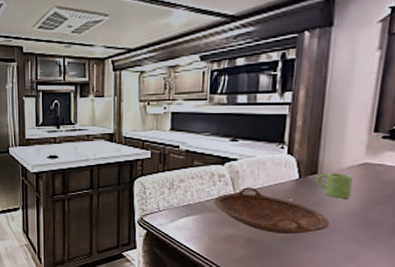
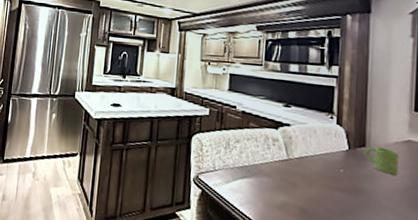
bowl: present [214,187,330,234] -> none [268,153,380,208]

